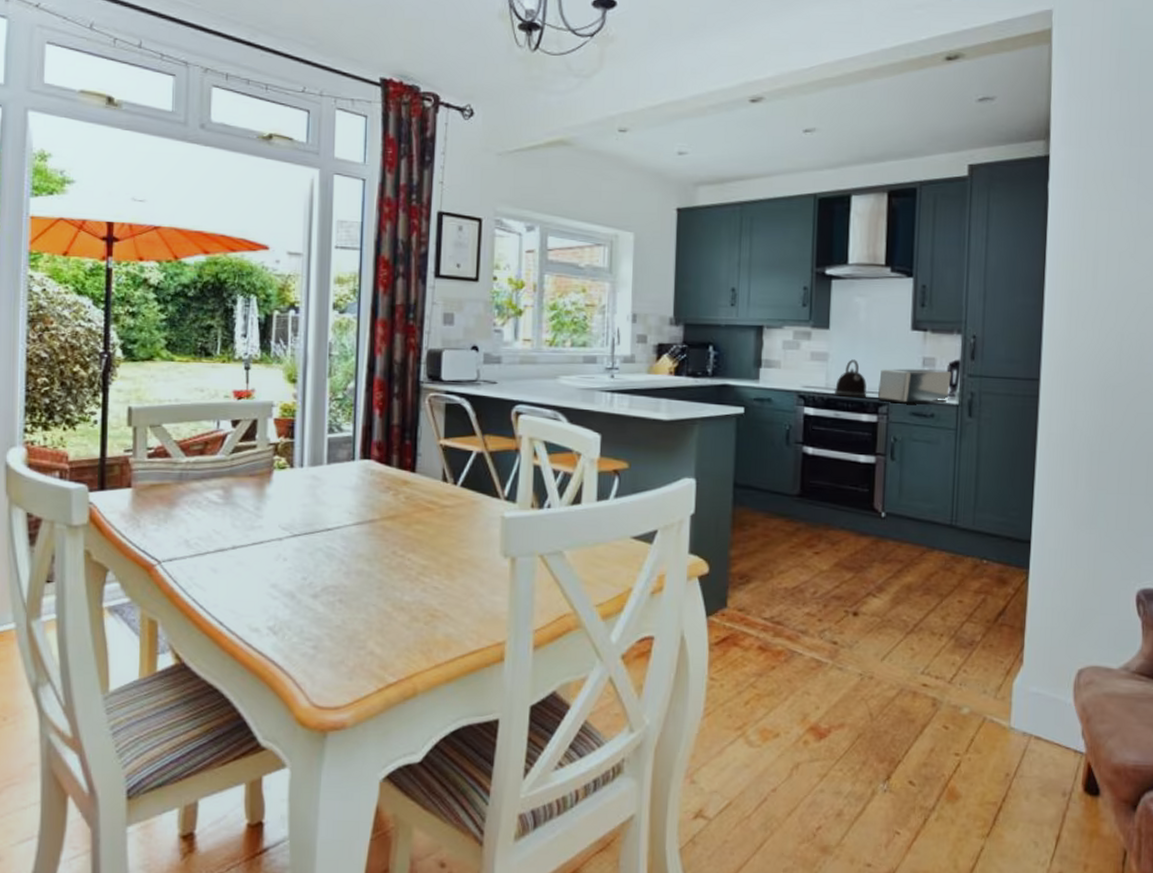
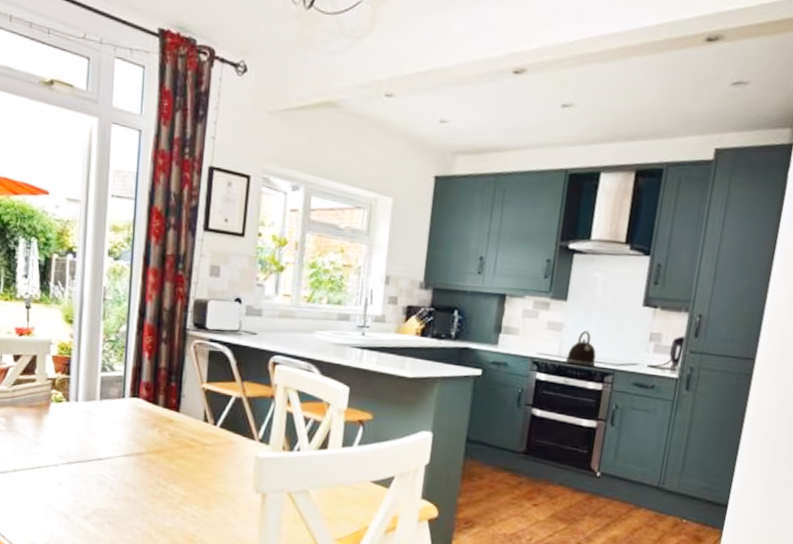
toaster: present [877,368,951,405] -> none [604,341,675,377]

